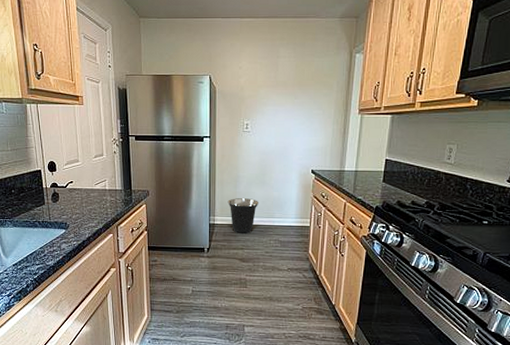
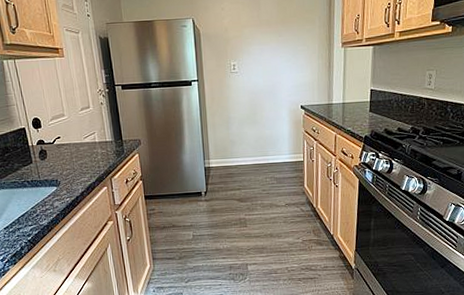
trash can: present [227,198,259,233] -> none [221,139,253,174]

